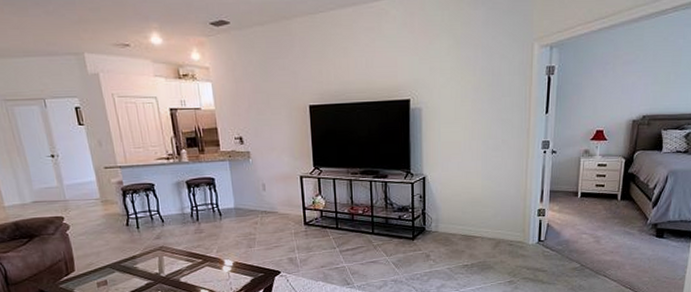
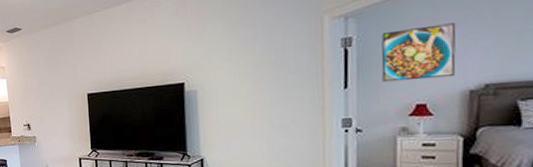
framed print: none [574,61,629,110] -> present [381,22,456,83]

